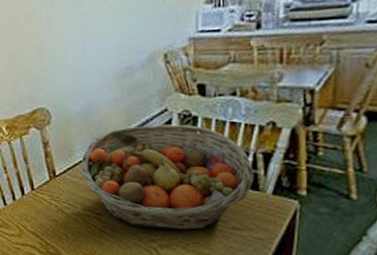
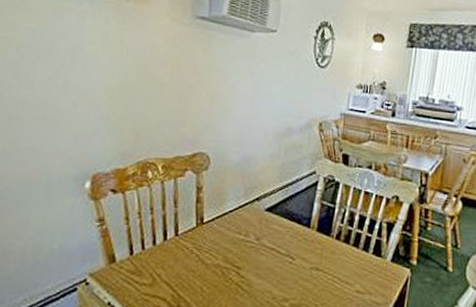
fruit basket: present [80,124,255,230] -> none [228,184,379,291]

